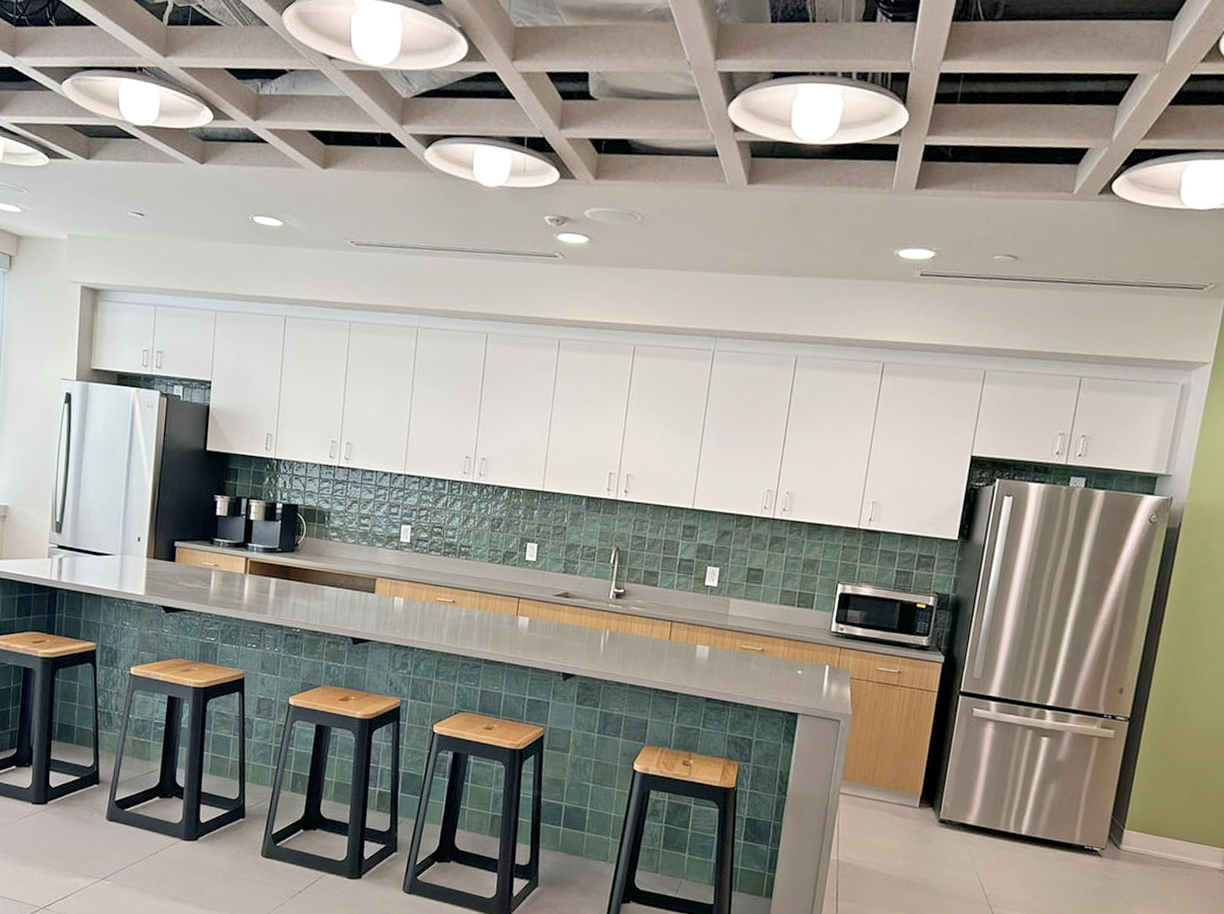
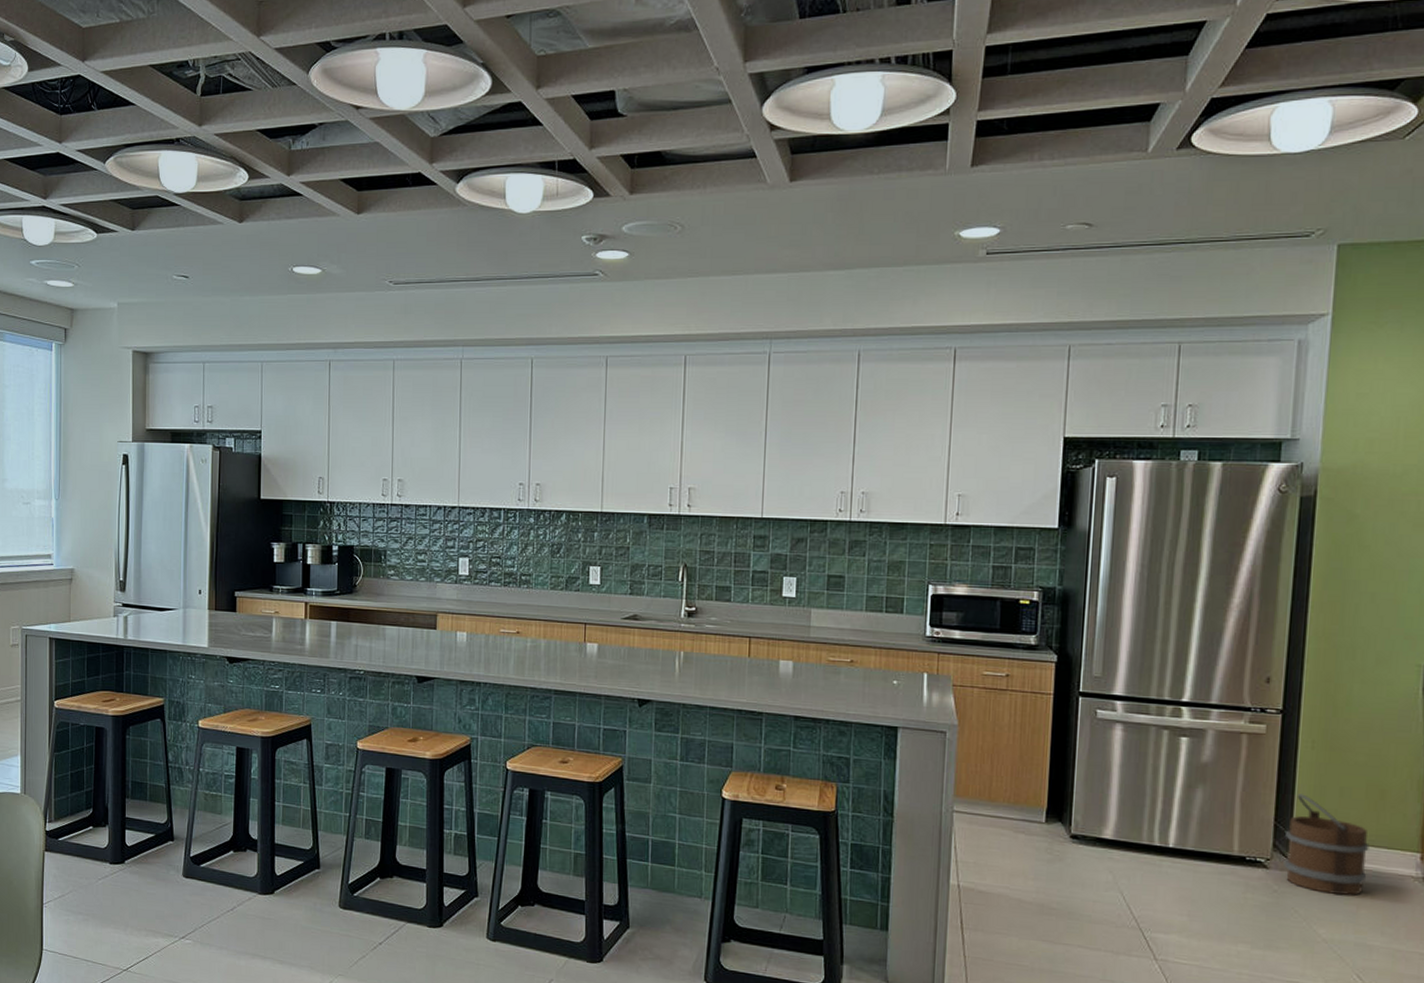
bucket: none [1115,793,1187,884] -> present [1283,794,1370,896]

